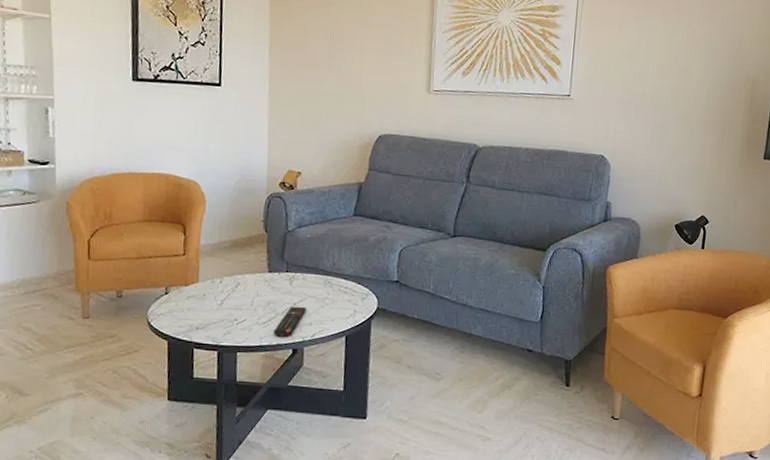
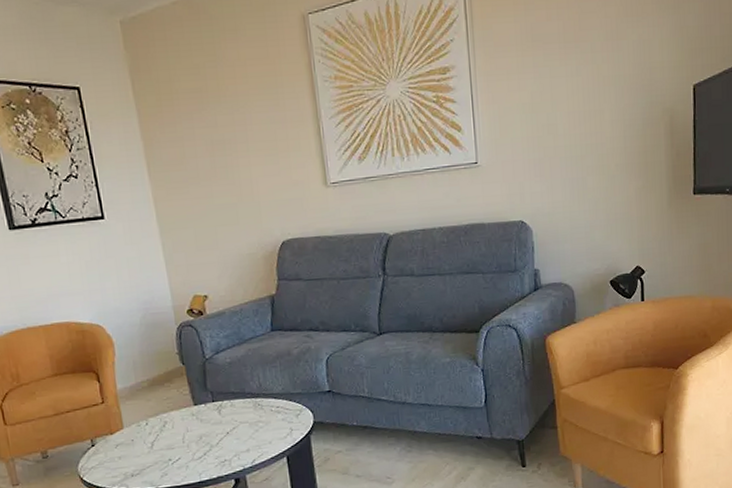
remote control: present [273,306,307,337] -> none [211,434,242,469]

